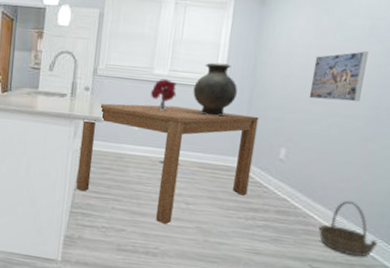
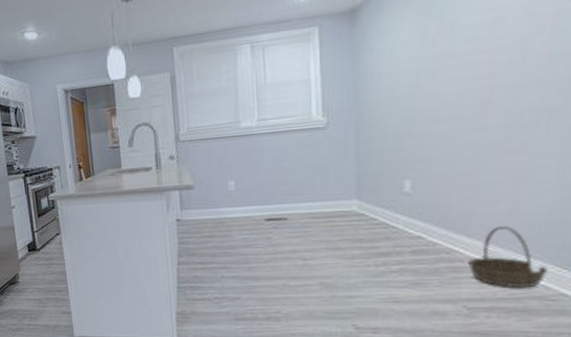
dining table: present [76,103,259,225] -> none [173,150,373,286]
bouquet: present [150,79,177,111] -> none [240,130,271,165]
ceramic pot: present [193,62,238,117] -> none [288,99,340,161]
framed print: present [309,51,369,102] -> none [428,50,495,119]

